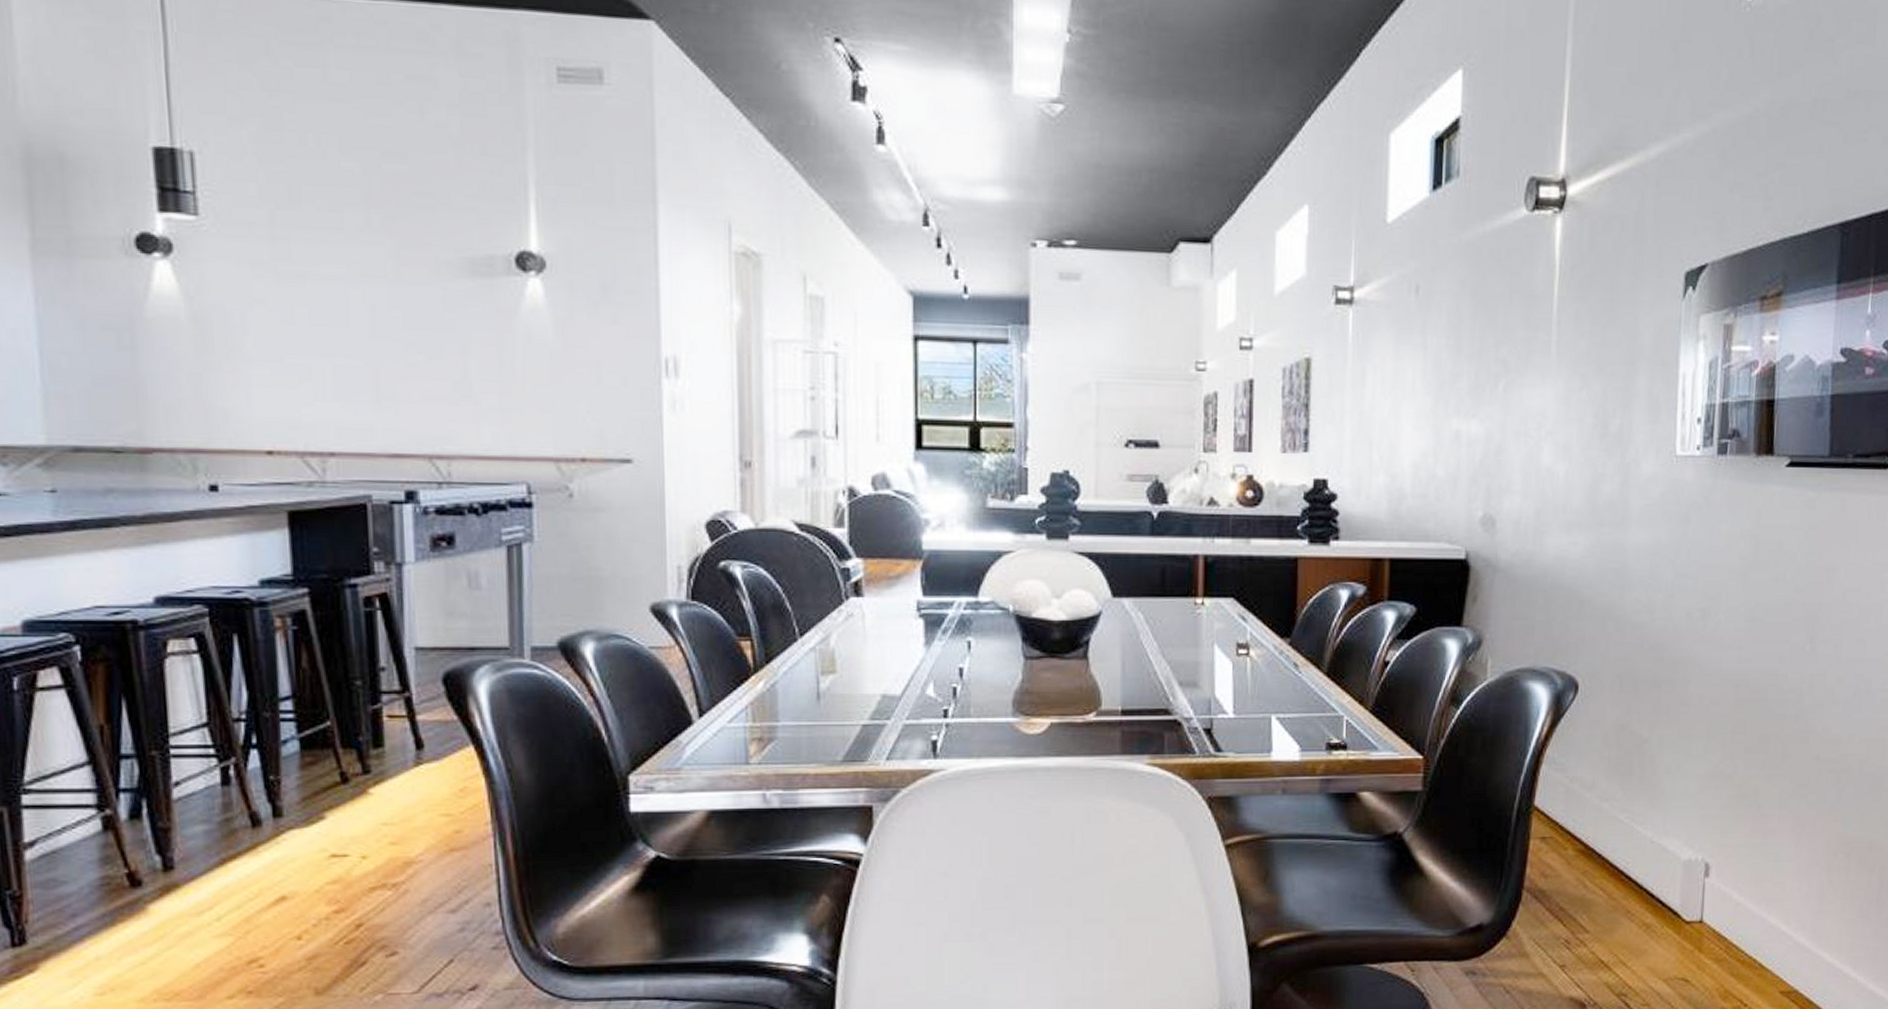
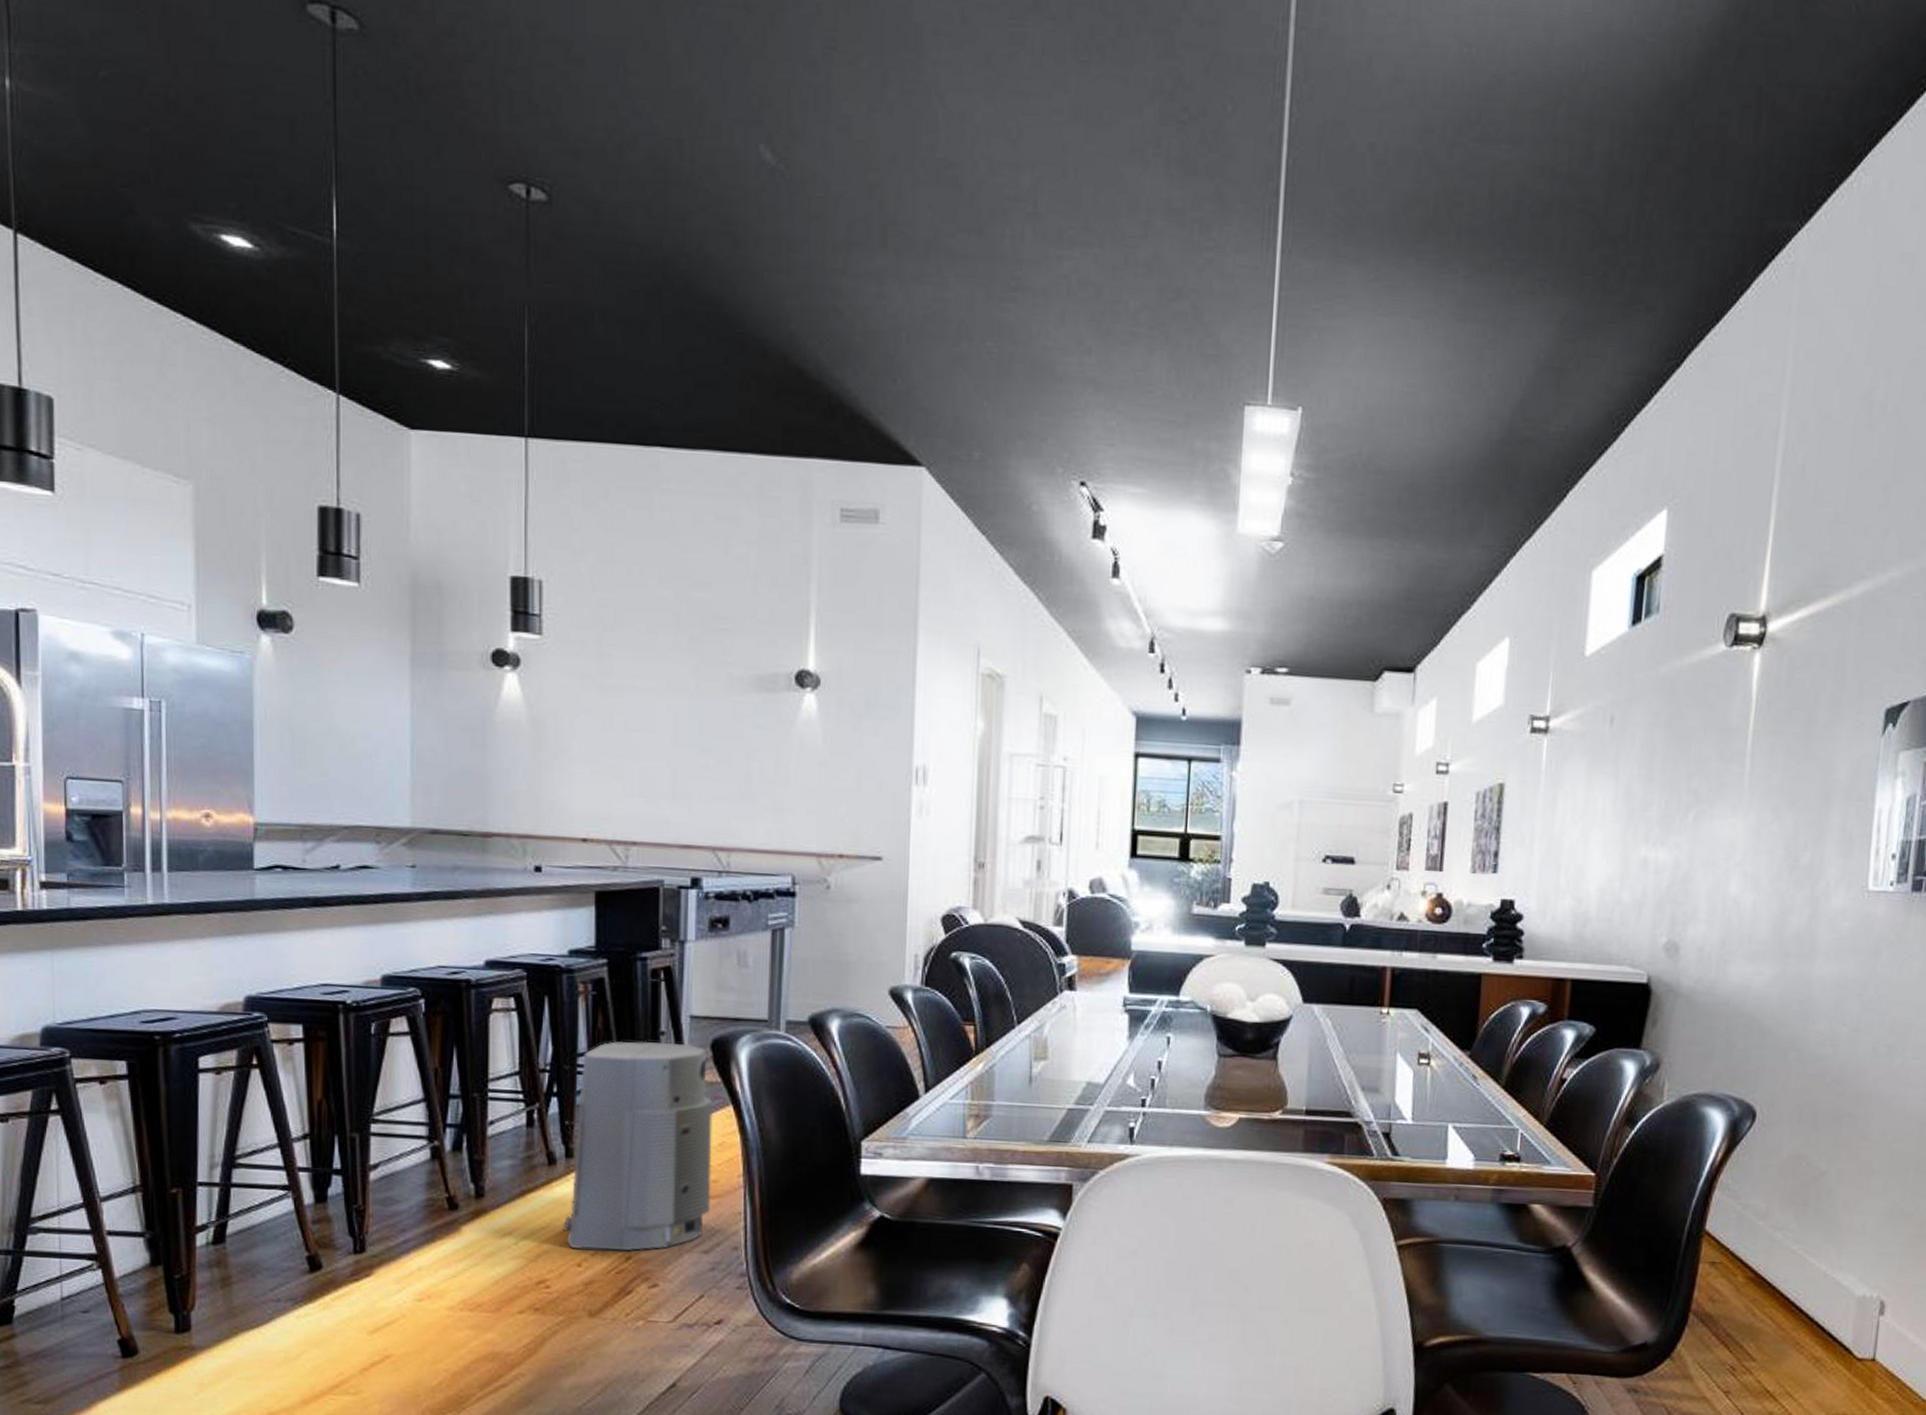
air purifier: none [275,679,455,921] -> present [562,1041,713,1251]

